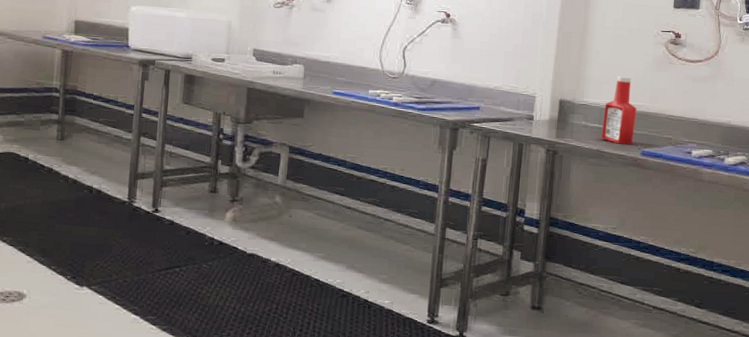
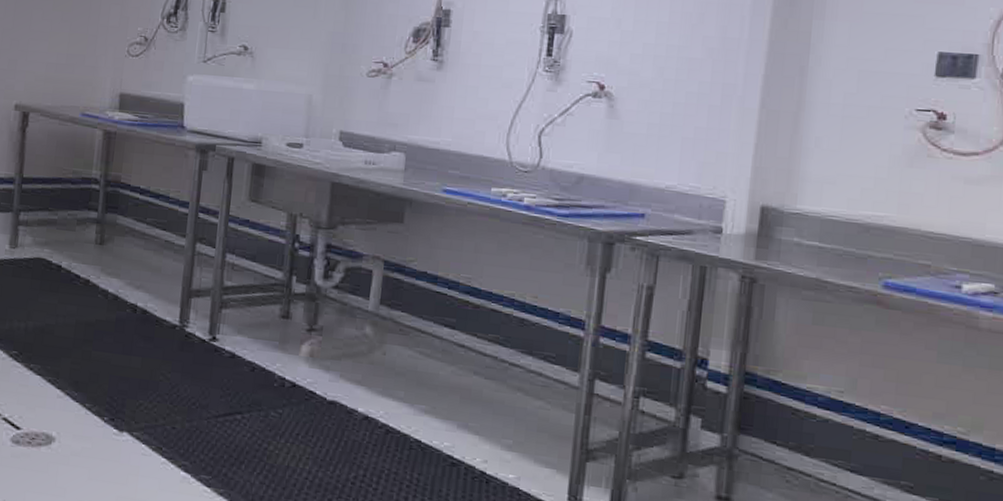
ketchup bottle: present [601,76,637,145] -> none [822,173,877,273]

